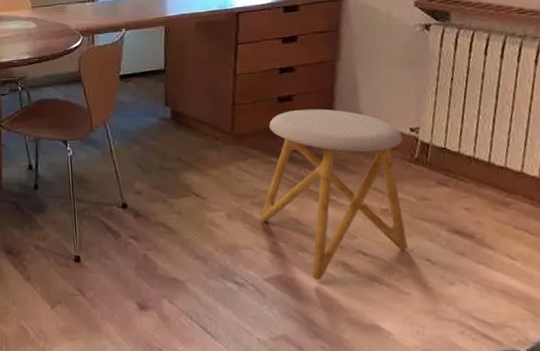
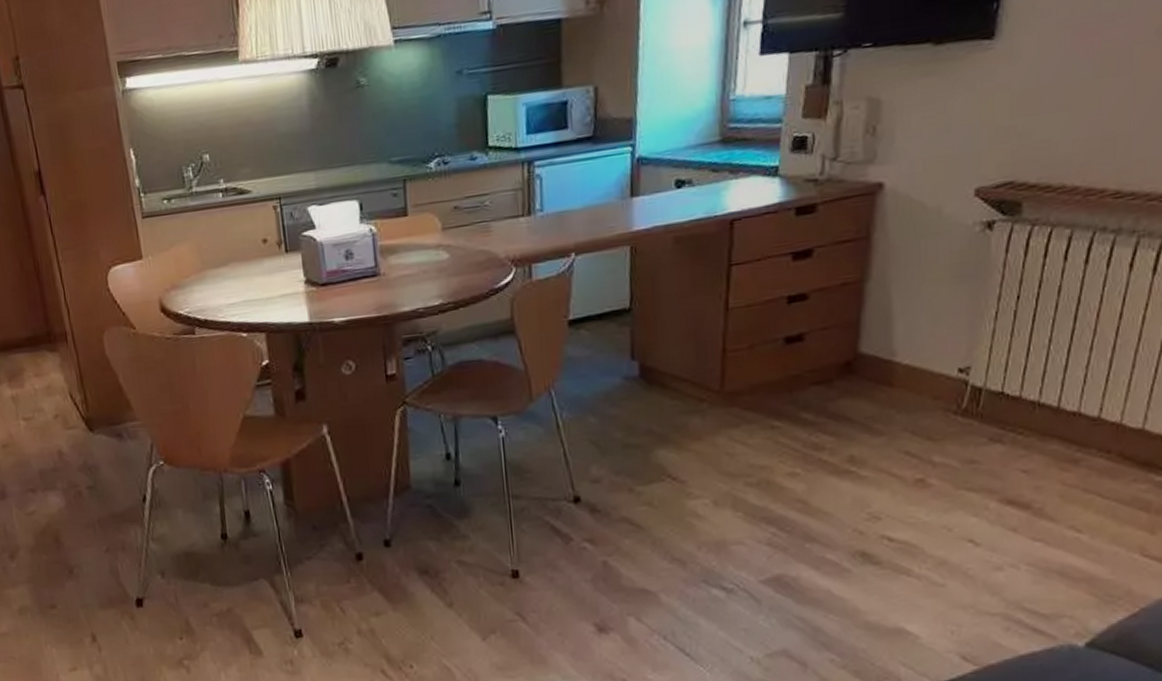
stool: present [260,109,409,280] -> none [756,349,948,578]

